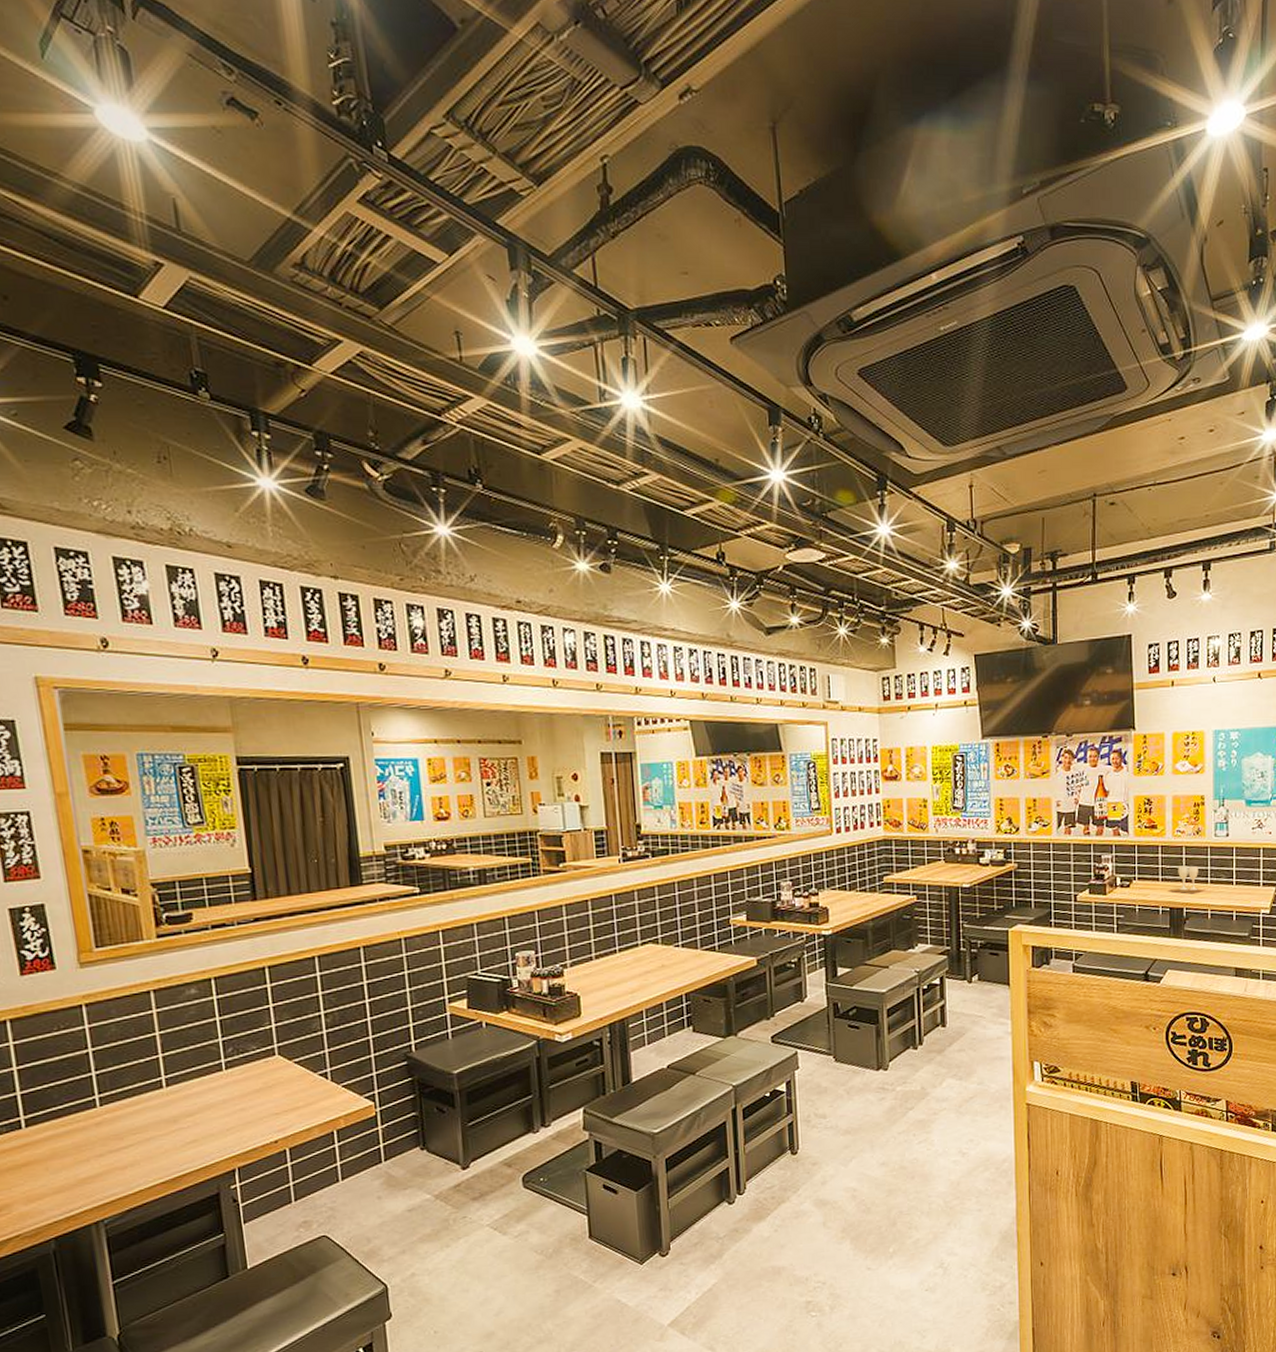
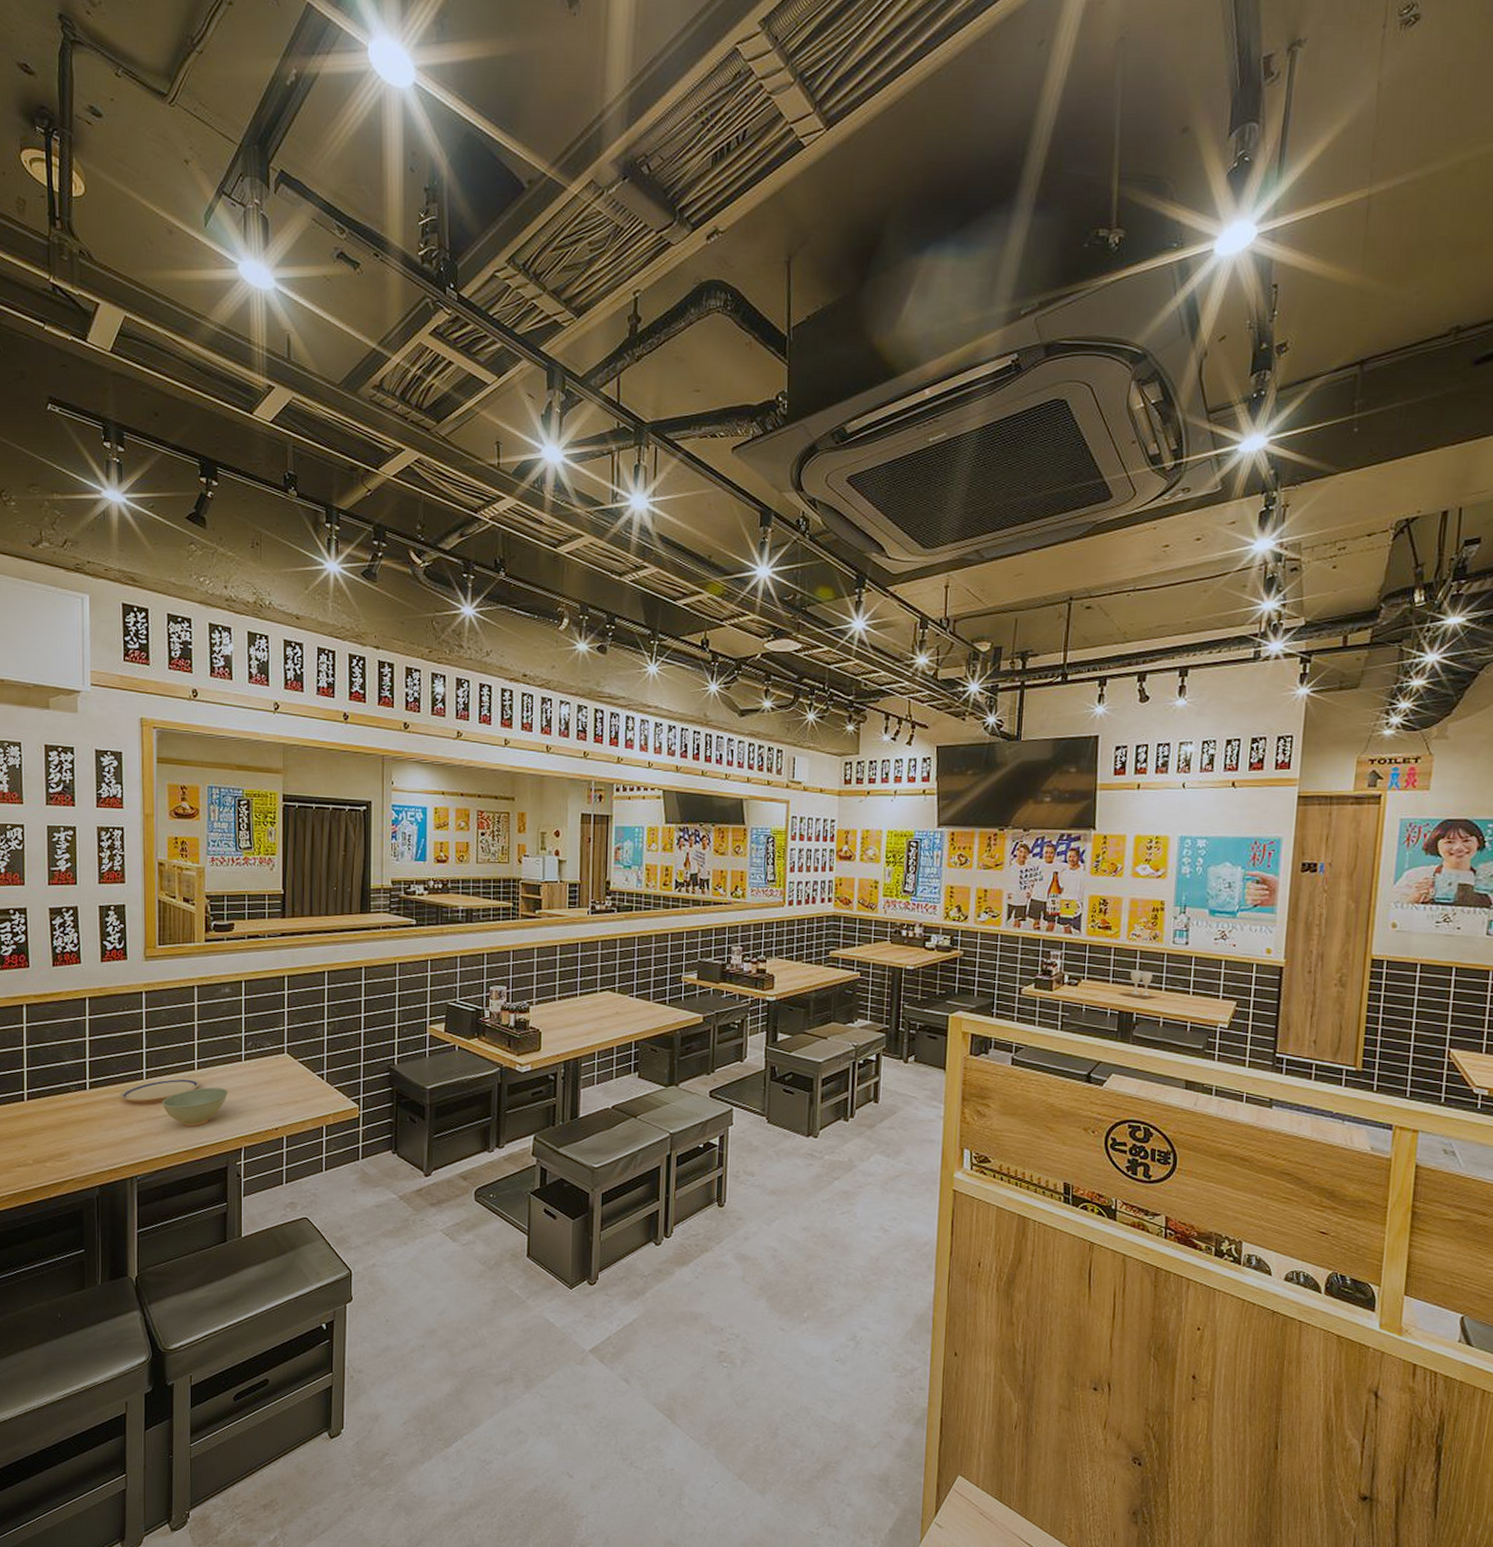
plate: none [67,1097,173,1137] -> present [120,1077,201,1104]
bowl: none [124,1104,210,1154] -> present [161,1087,228,1127]

